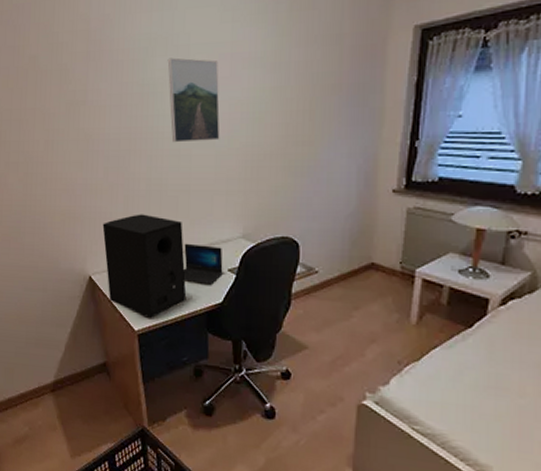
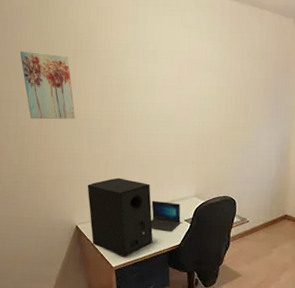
wall art: none [23,57,88,143] -> present [20,51,76,120]
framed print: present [167,57,220,143] -> none [139,60,180,125]

